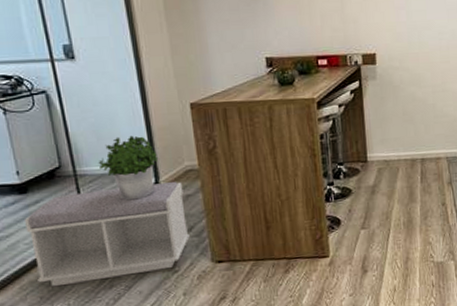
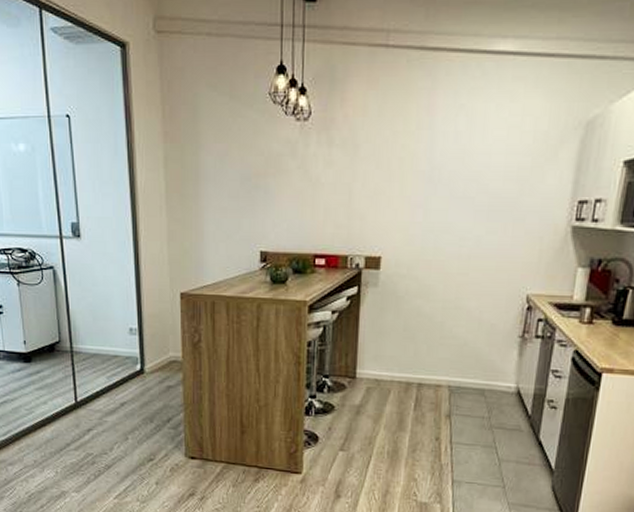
bench: present [25,182,190,287] -> none [27,368,167,456]
potted plant: present [98,135,159,201] -> none [92,319,146,383]

